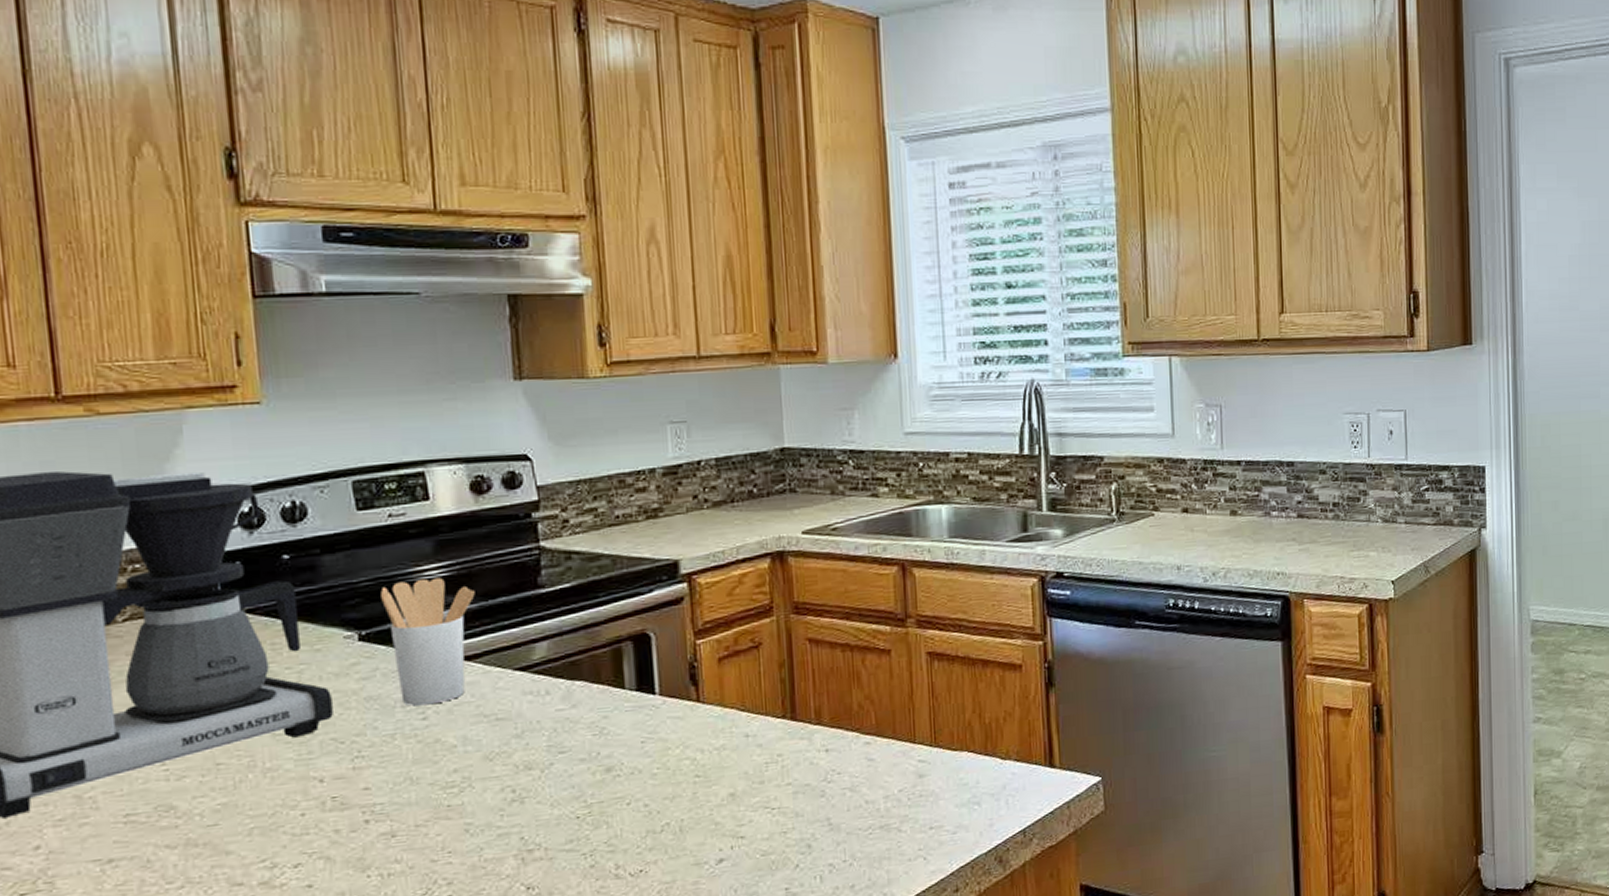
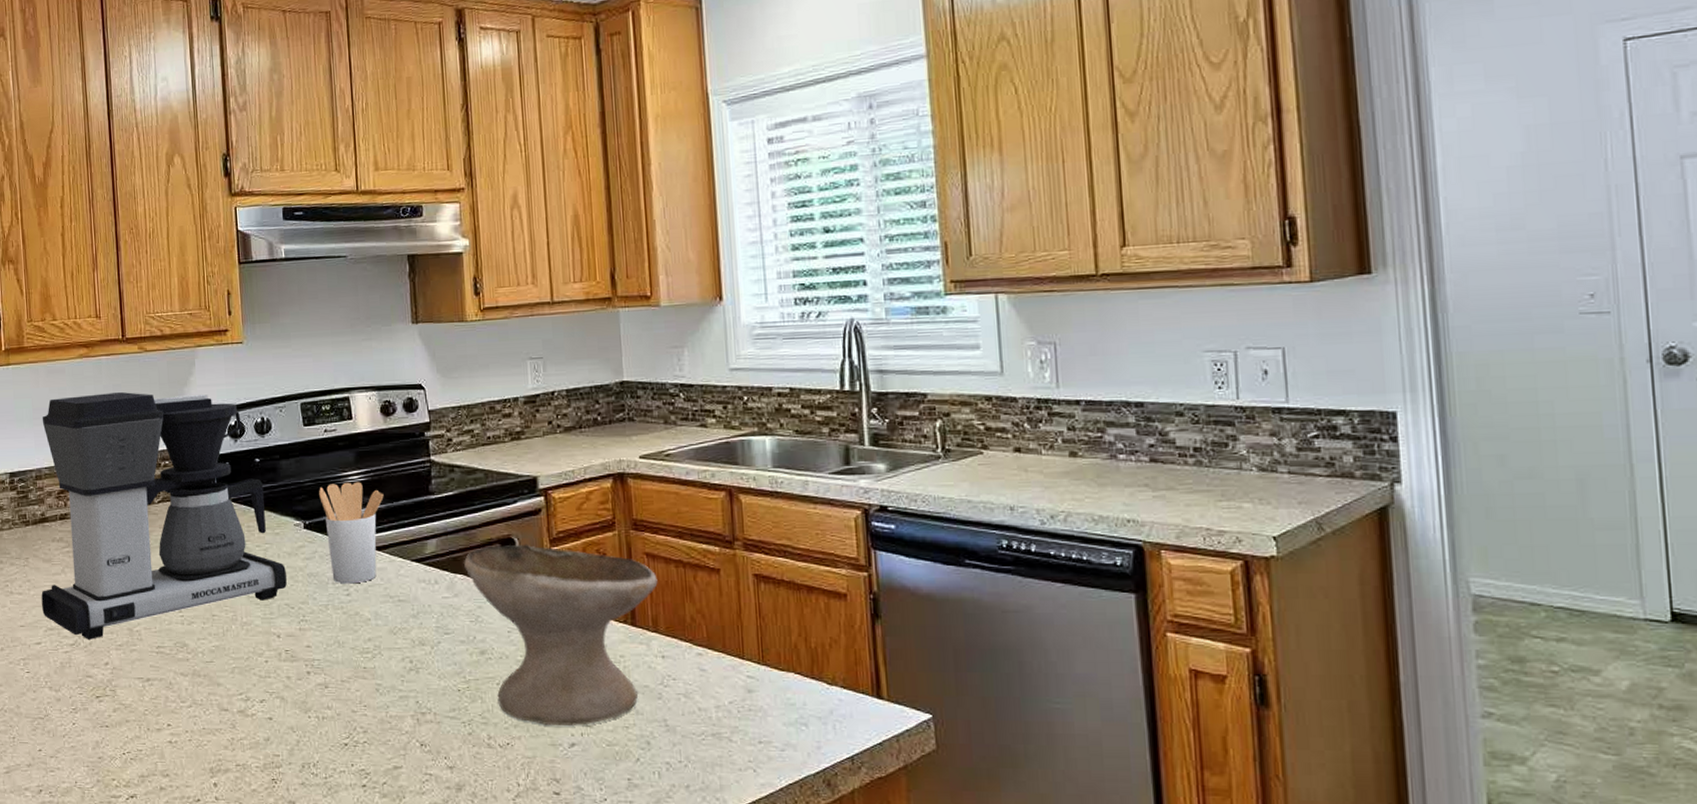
bowl: none [583,638,822,844] -> present [463,544,658,725]

